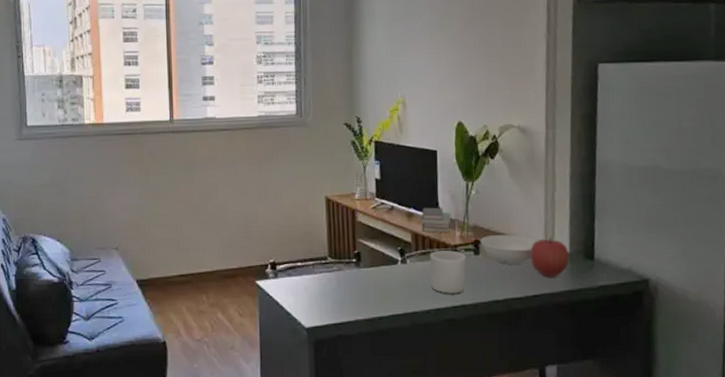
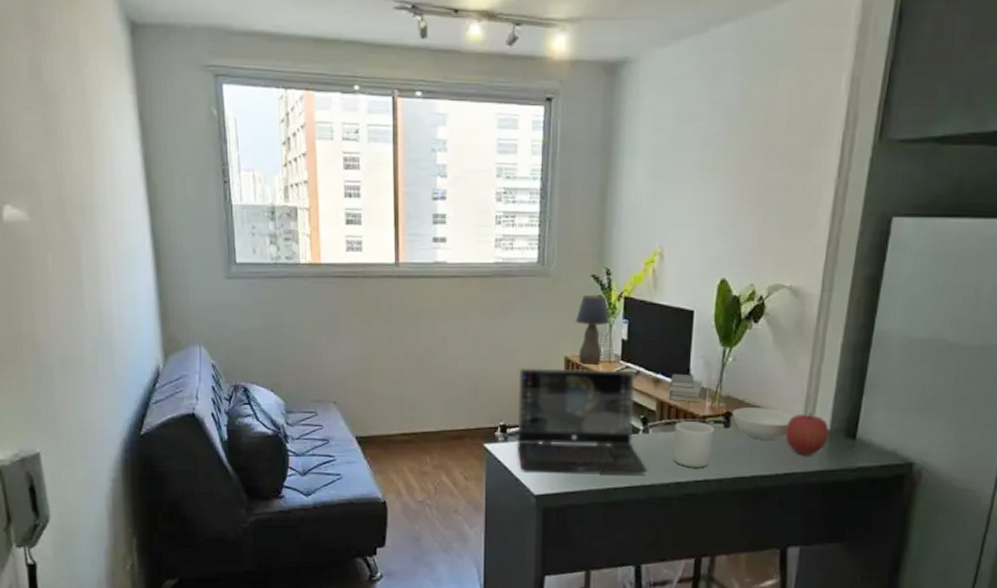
laptop computer: none [284,206,408,304] -> present [517,368,646,473]
table lamp: none [332,140,364,203] -> present [575,294,610,364]

